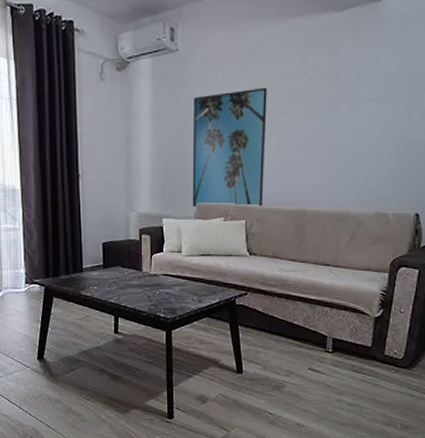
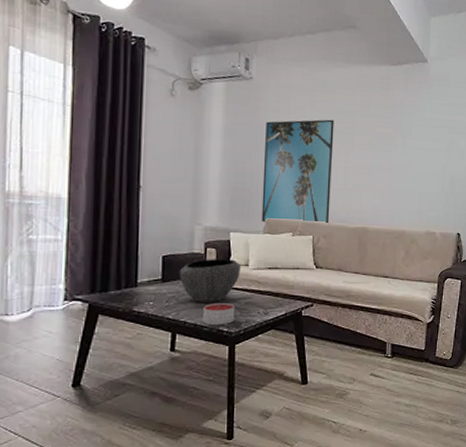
bowl: none [117,245,174,288] -> present [179,259,241,302]
candle: none [141,289,170,311] -> present [203,303,235,326]

